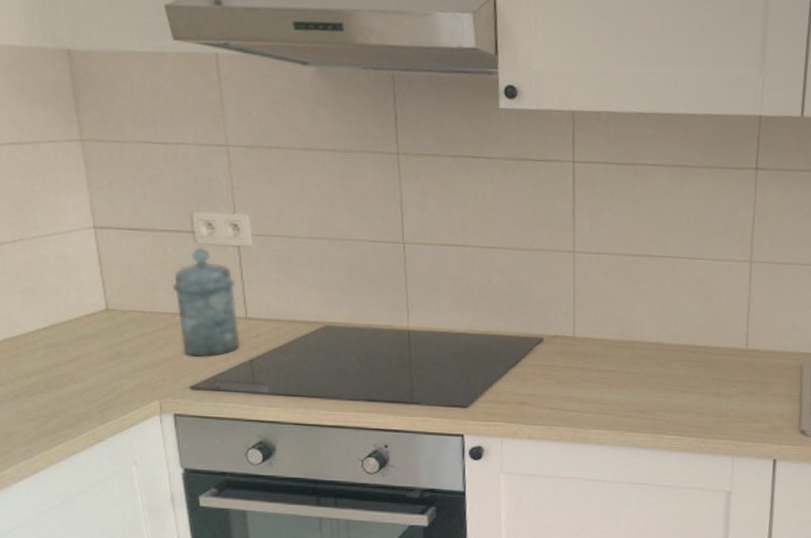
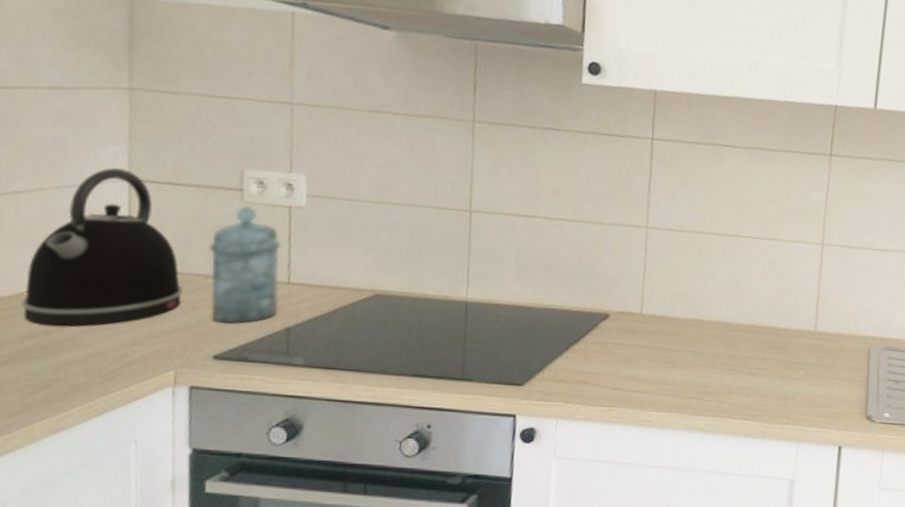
kettle: none [22,216,155,363] -> present [21,167,183,326]

